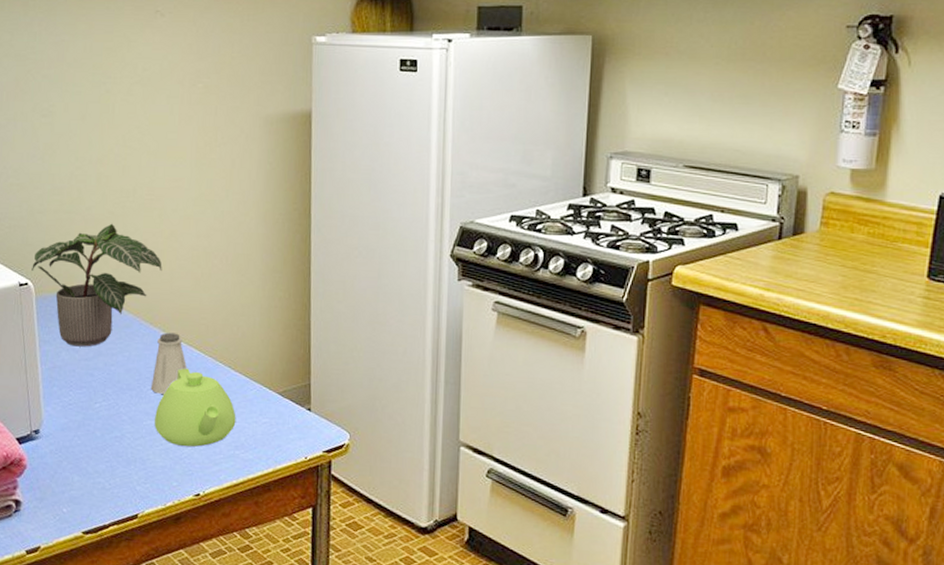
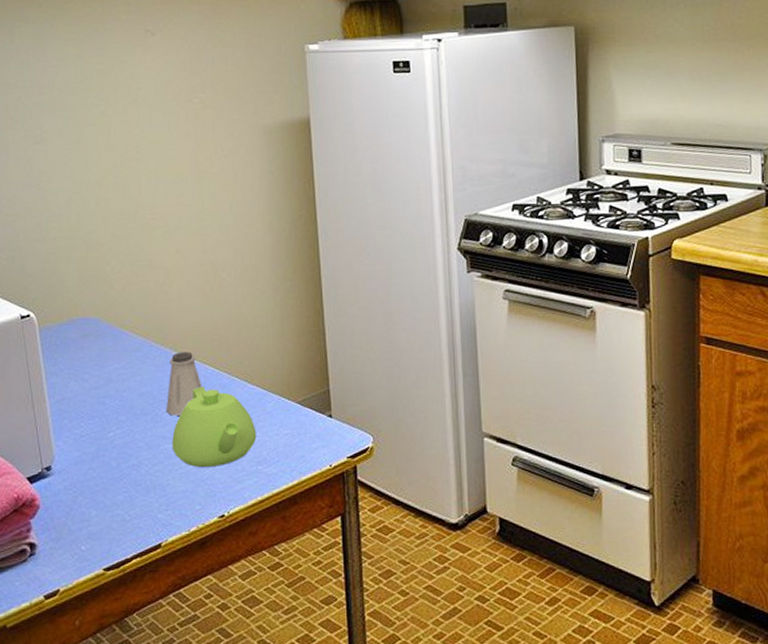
potted plant: present [32,223,162,347] -> none [33,246,170,376]

